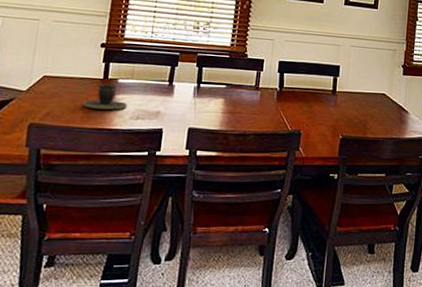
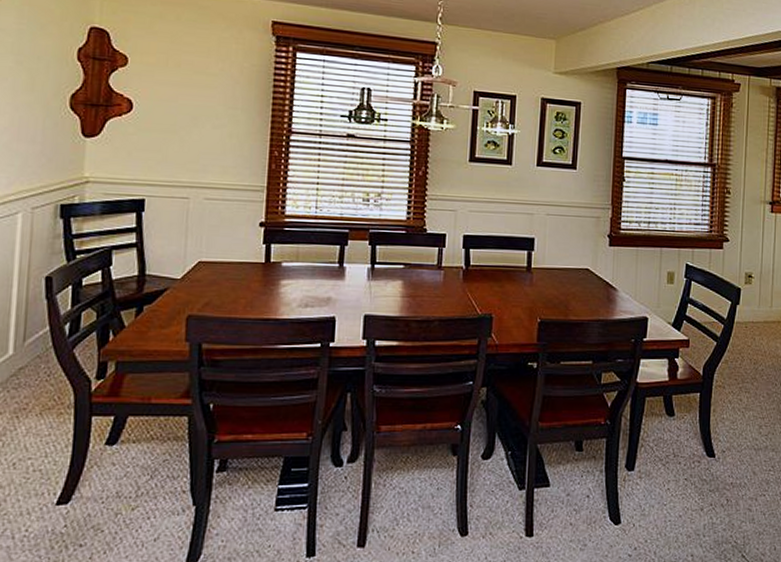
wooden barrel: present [82,84,127,110] -> none [244,268,294,297]

